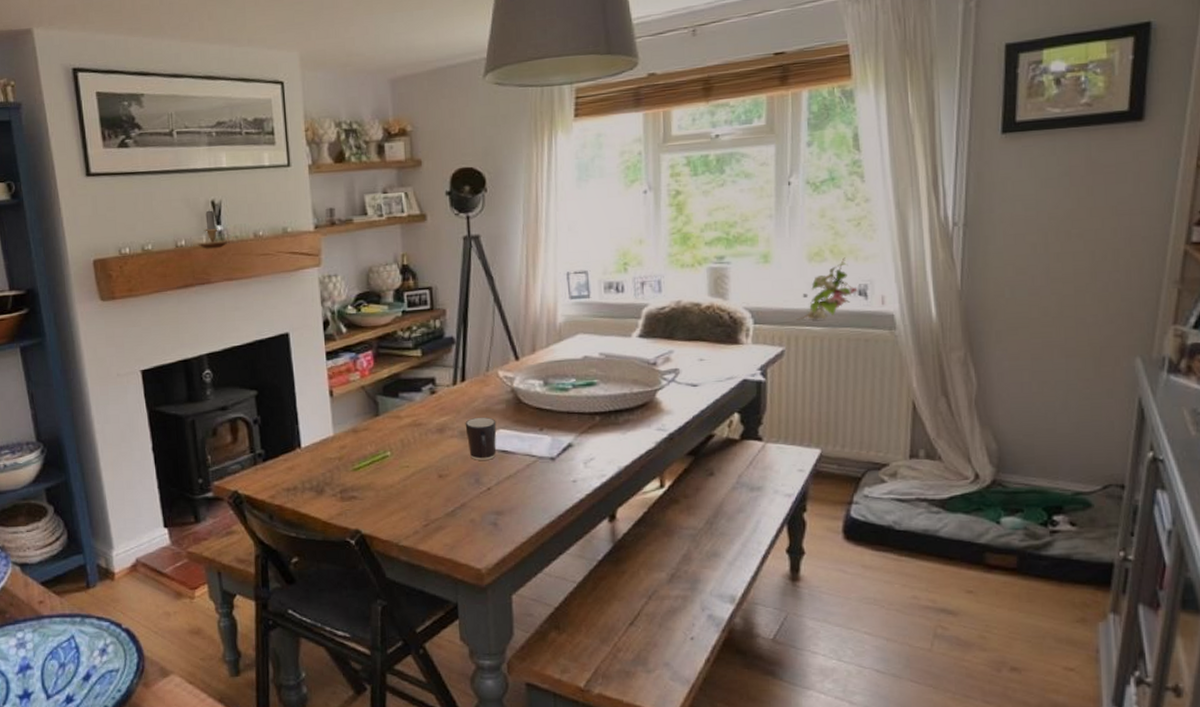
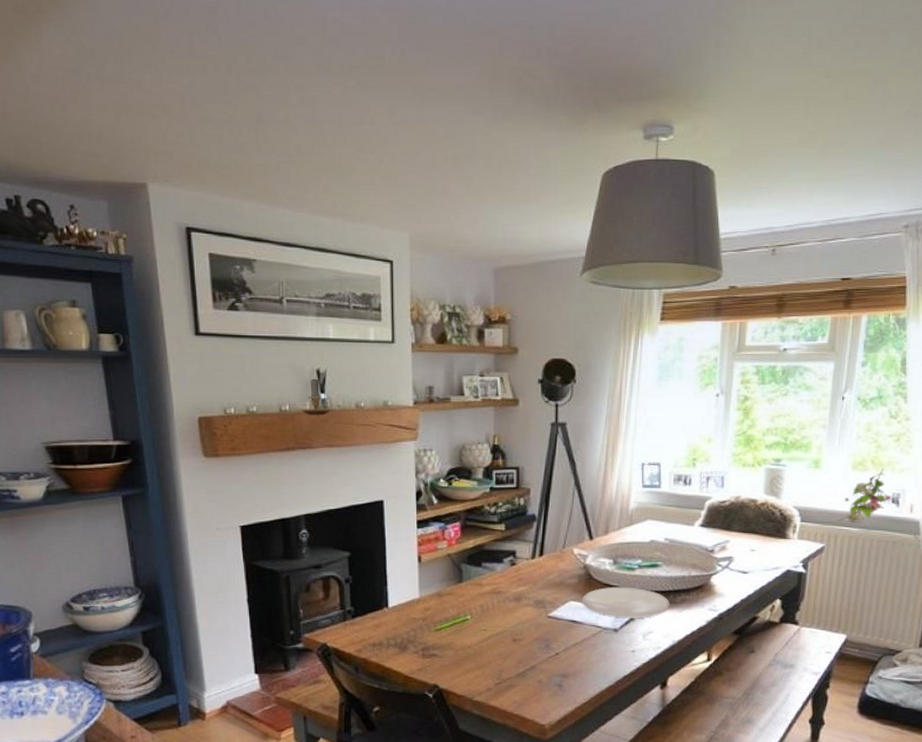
mug: present [465,417,497,461] -> none [540,589,568,629]
plate: none [512,409,612,445] -> present [582,586,670,618]

